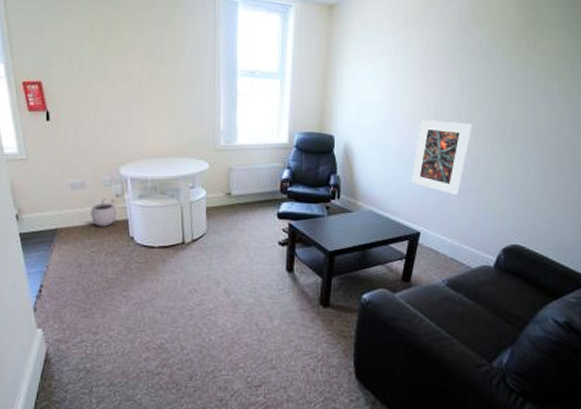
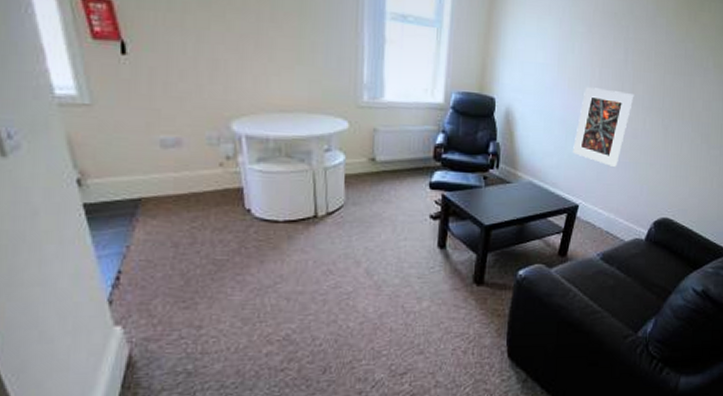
plant pot: present [91,198,117,227] -> none [190,161,228,196]

